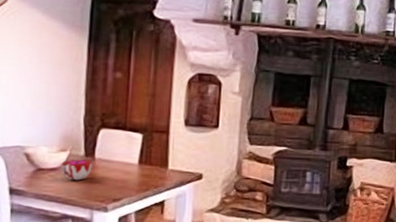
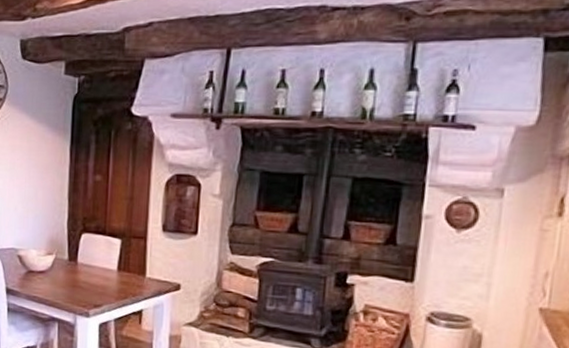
decorative bowl: present [61,159,94,180] -> none [48,263,76,284]

